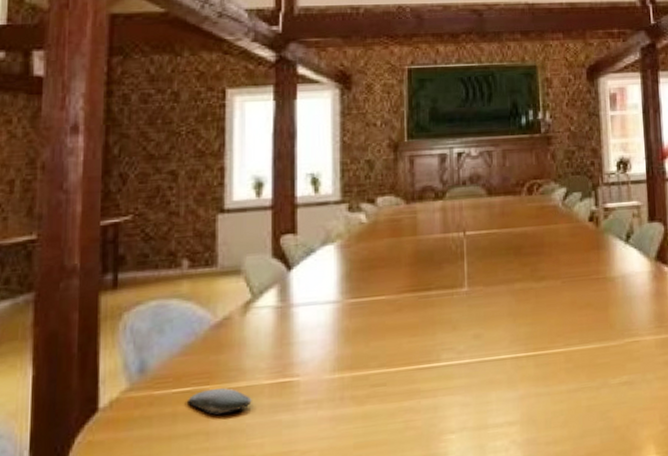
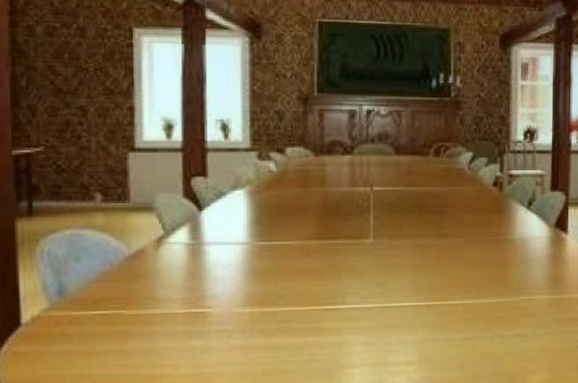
oval tray: present [188,388,252,415] -> none [105,314,167,336]

